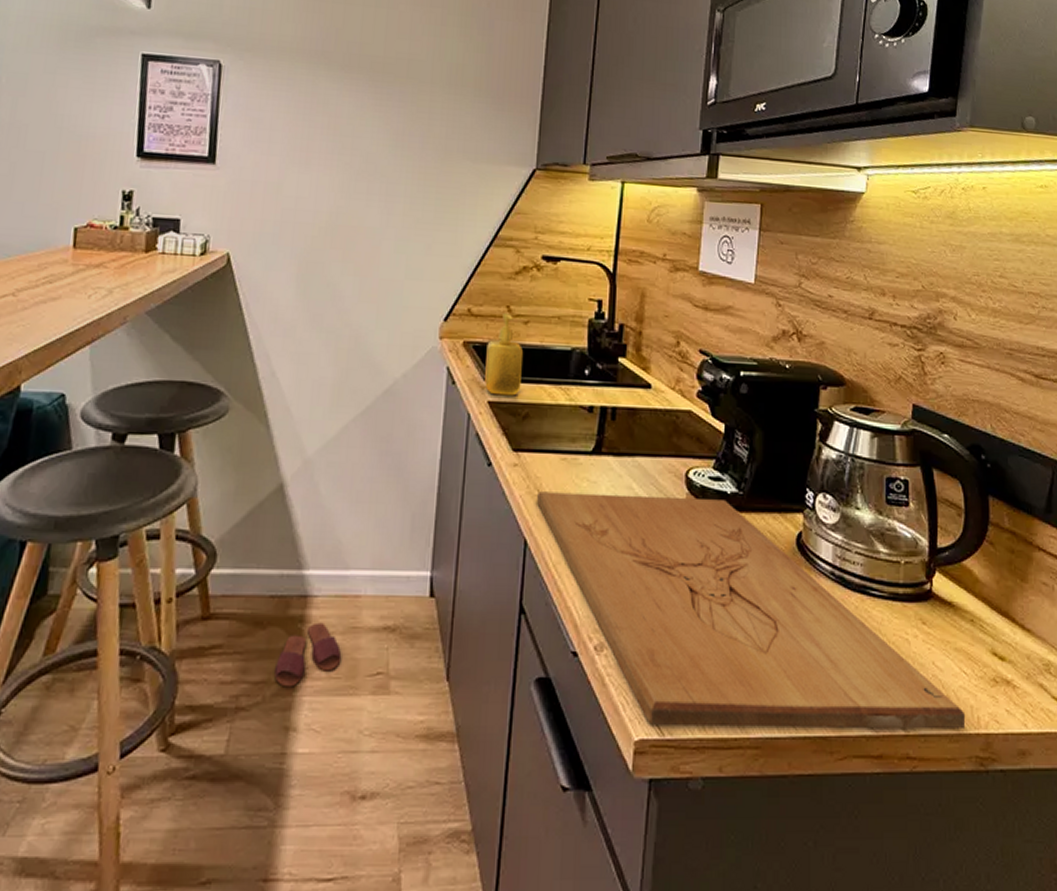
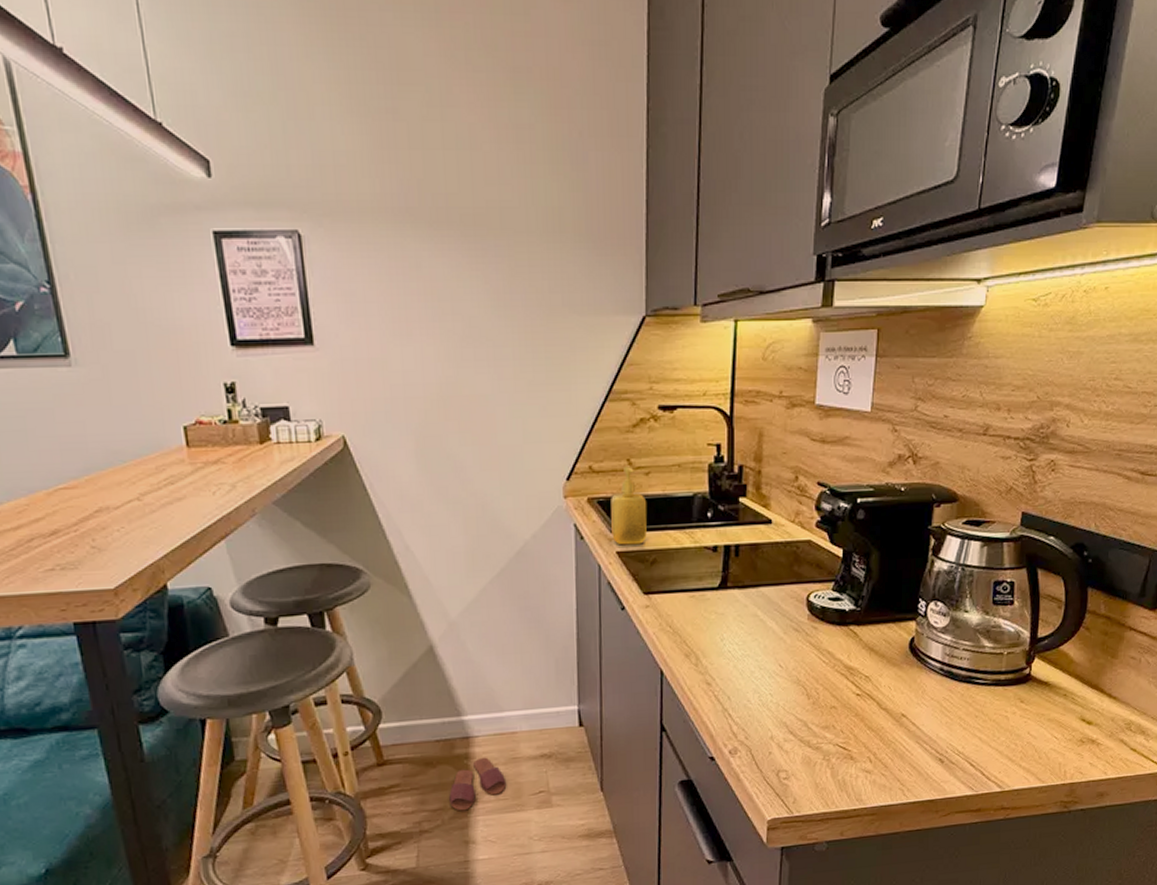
cutting board: present [537,491,966,730] -> none [670,617,1054,808]

